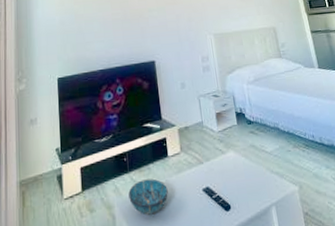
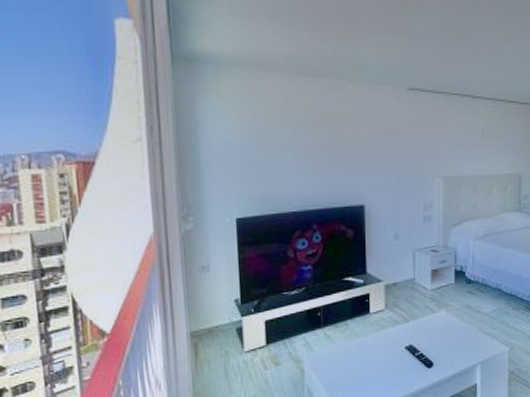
decorative bowl: present [128,178,168,216] -> none [321,335,366,370]

